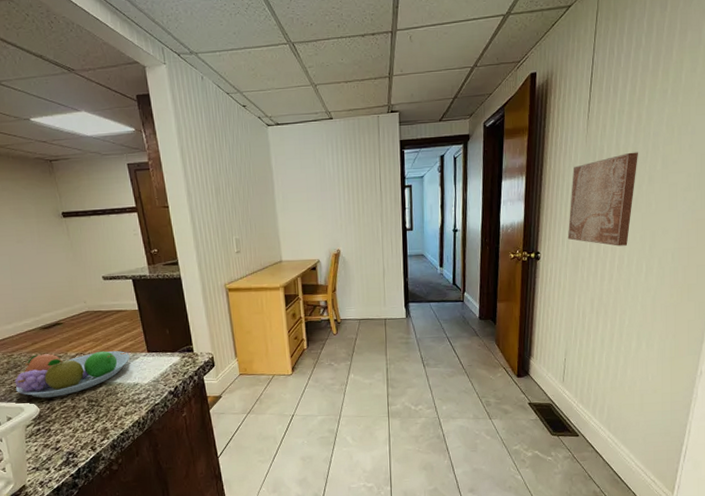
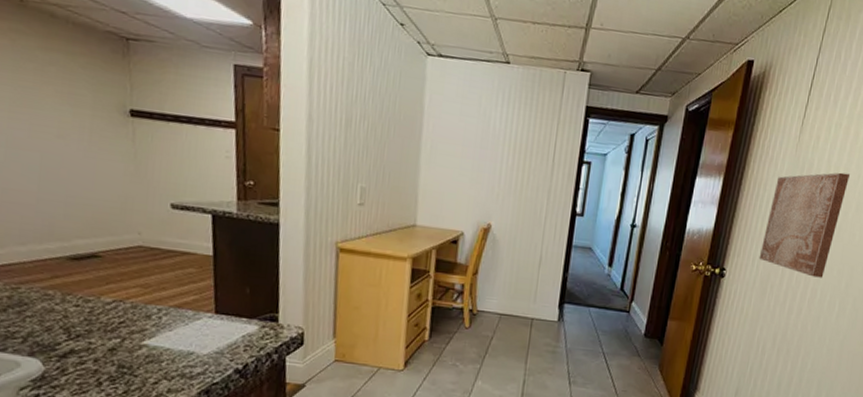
fruit bowl: present [14,351,130,398] -> none [14,292,190,355]

